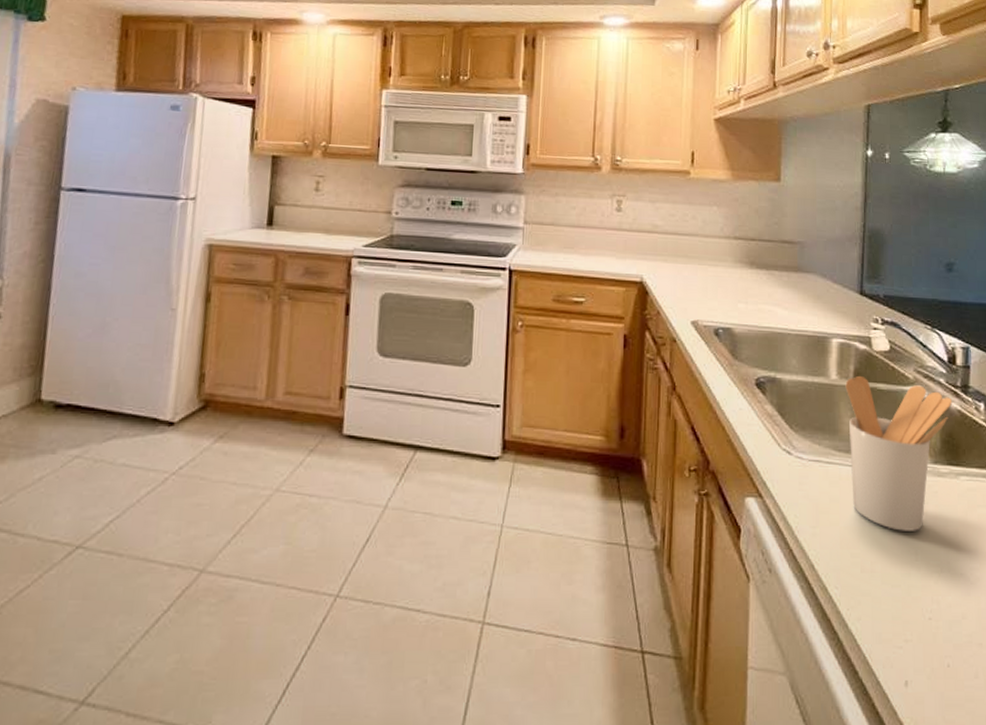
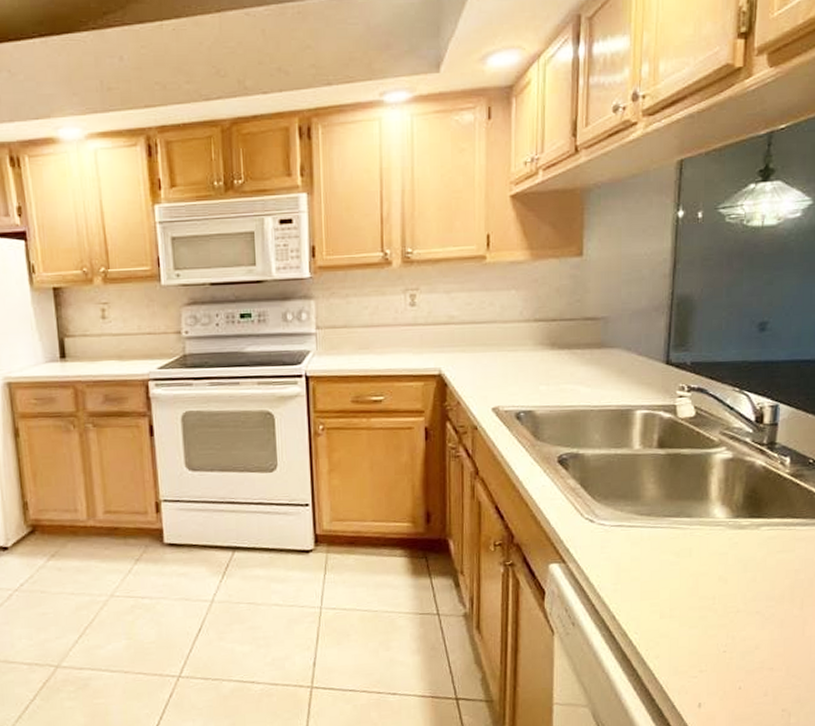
utensil holder: present [845,375,953,531] -> none [648,443,758,580]

